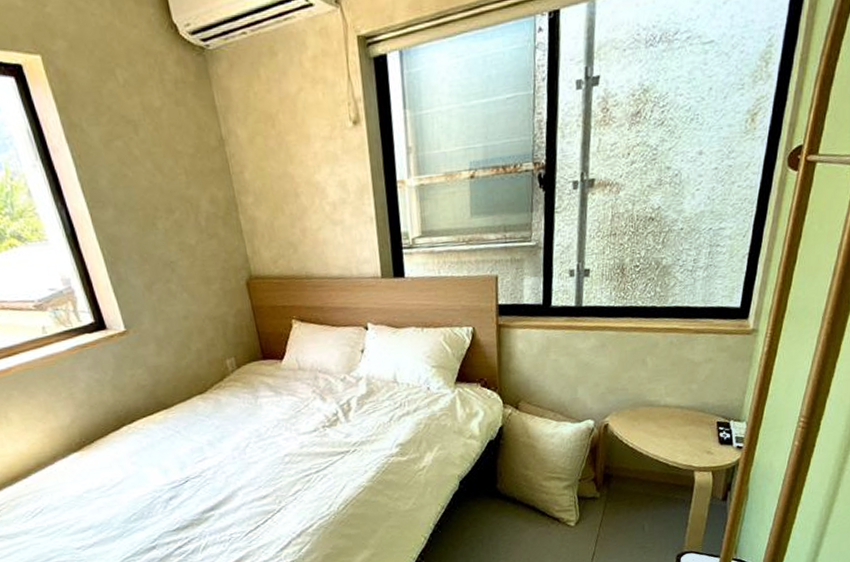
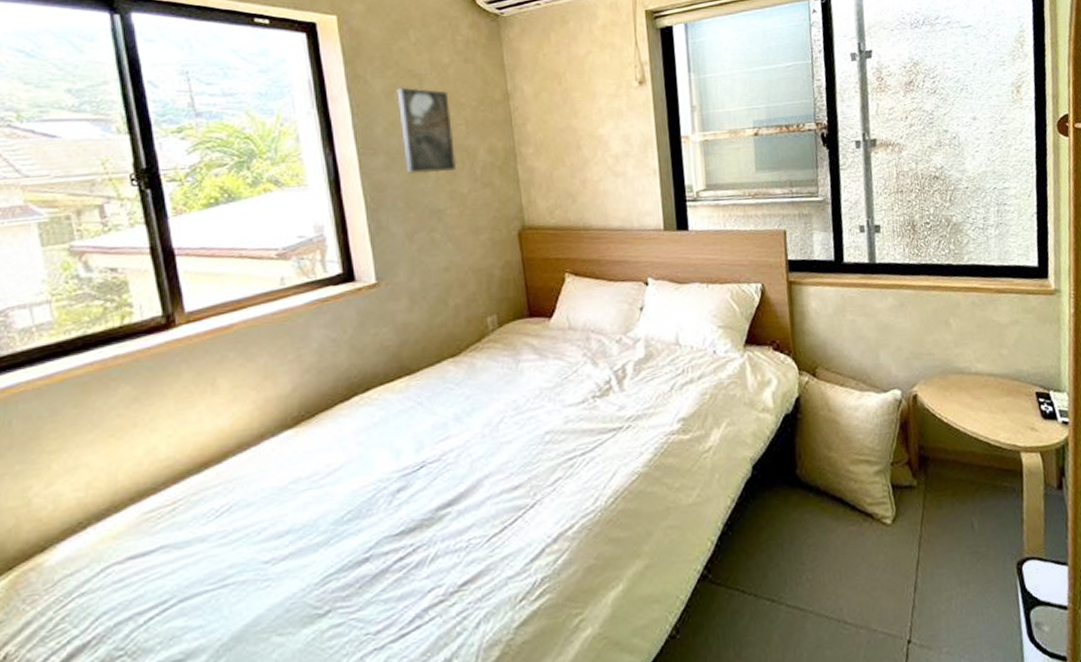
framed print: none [113,135,182,226] -> present [396,87,457,174]

